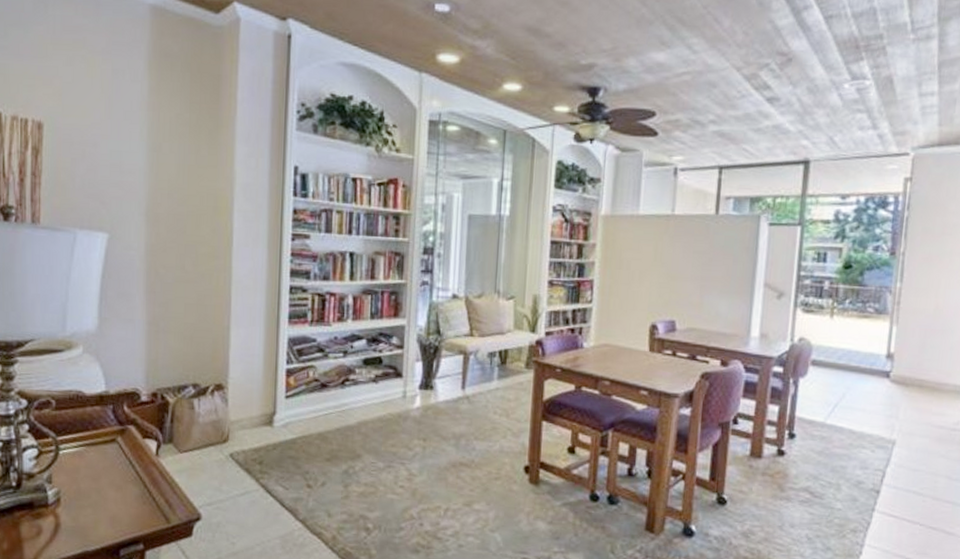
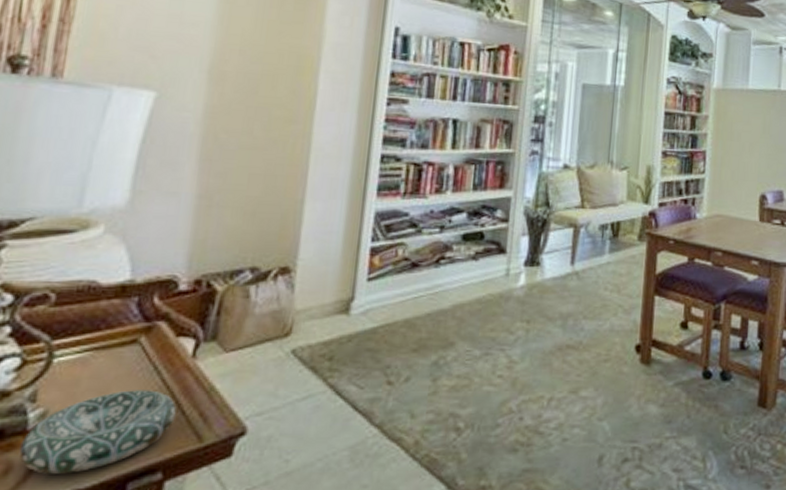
decorative bowl: none [45,478,150,539] -> present [18,390,178,474]

